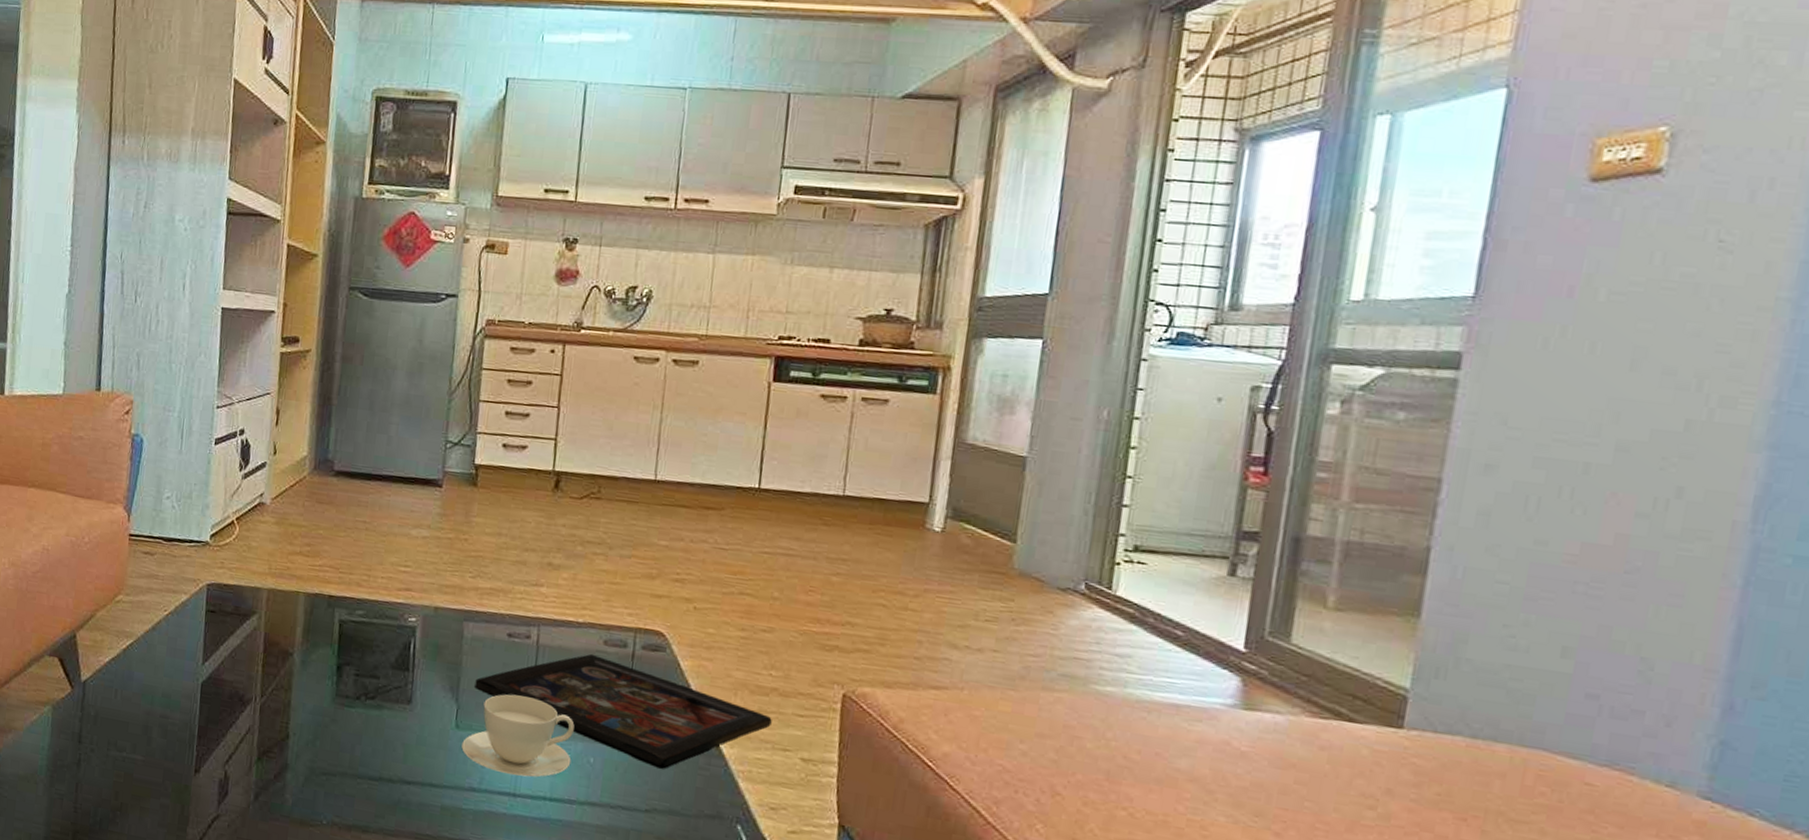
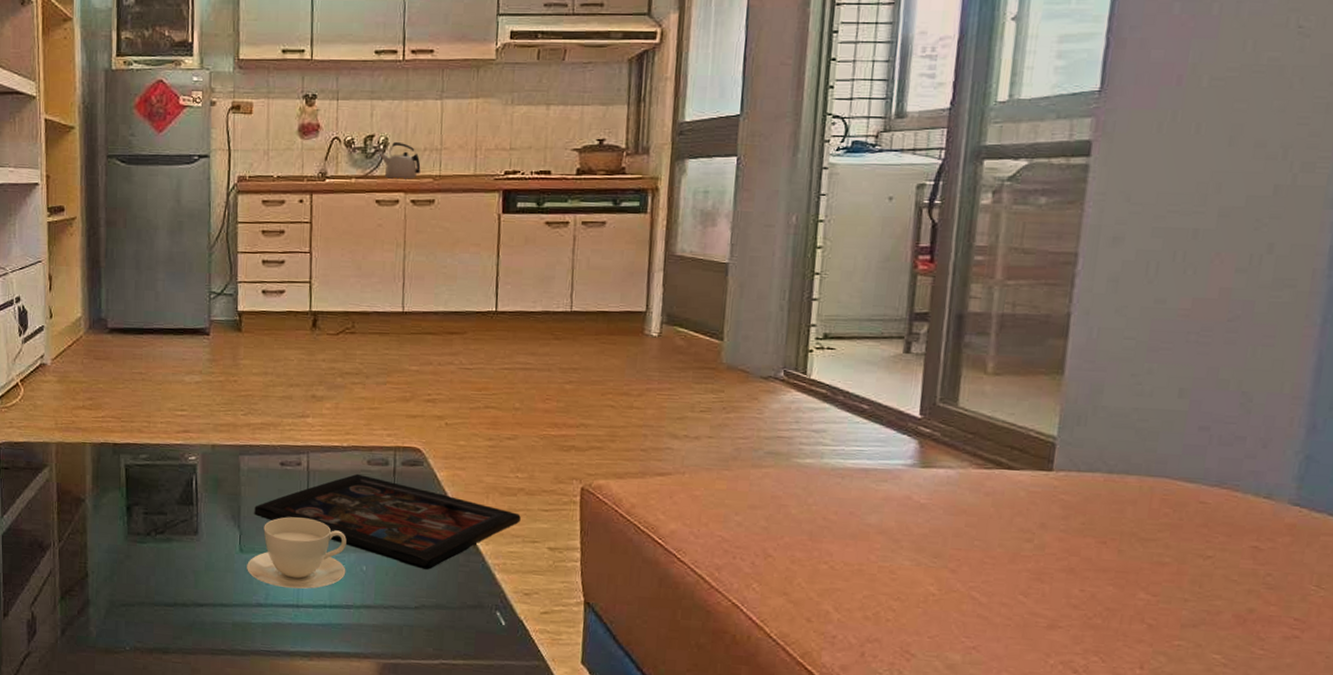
kettle: none [642,295,686,338] -> present [380,141,421,181]

